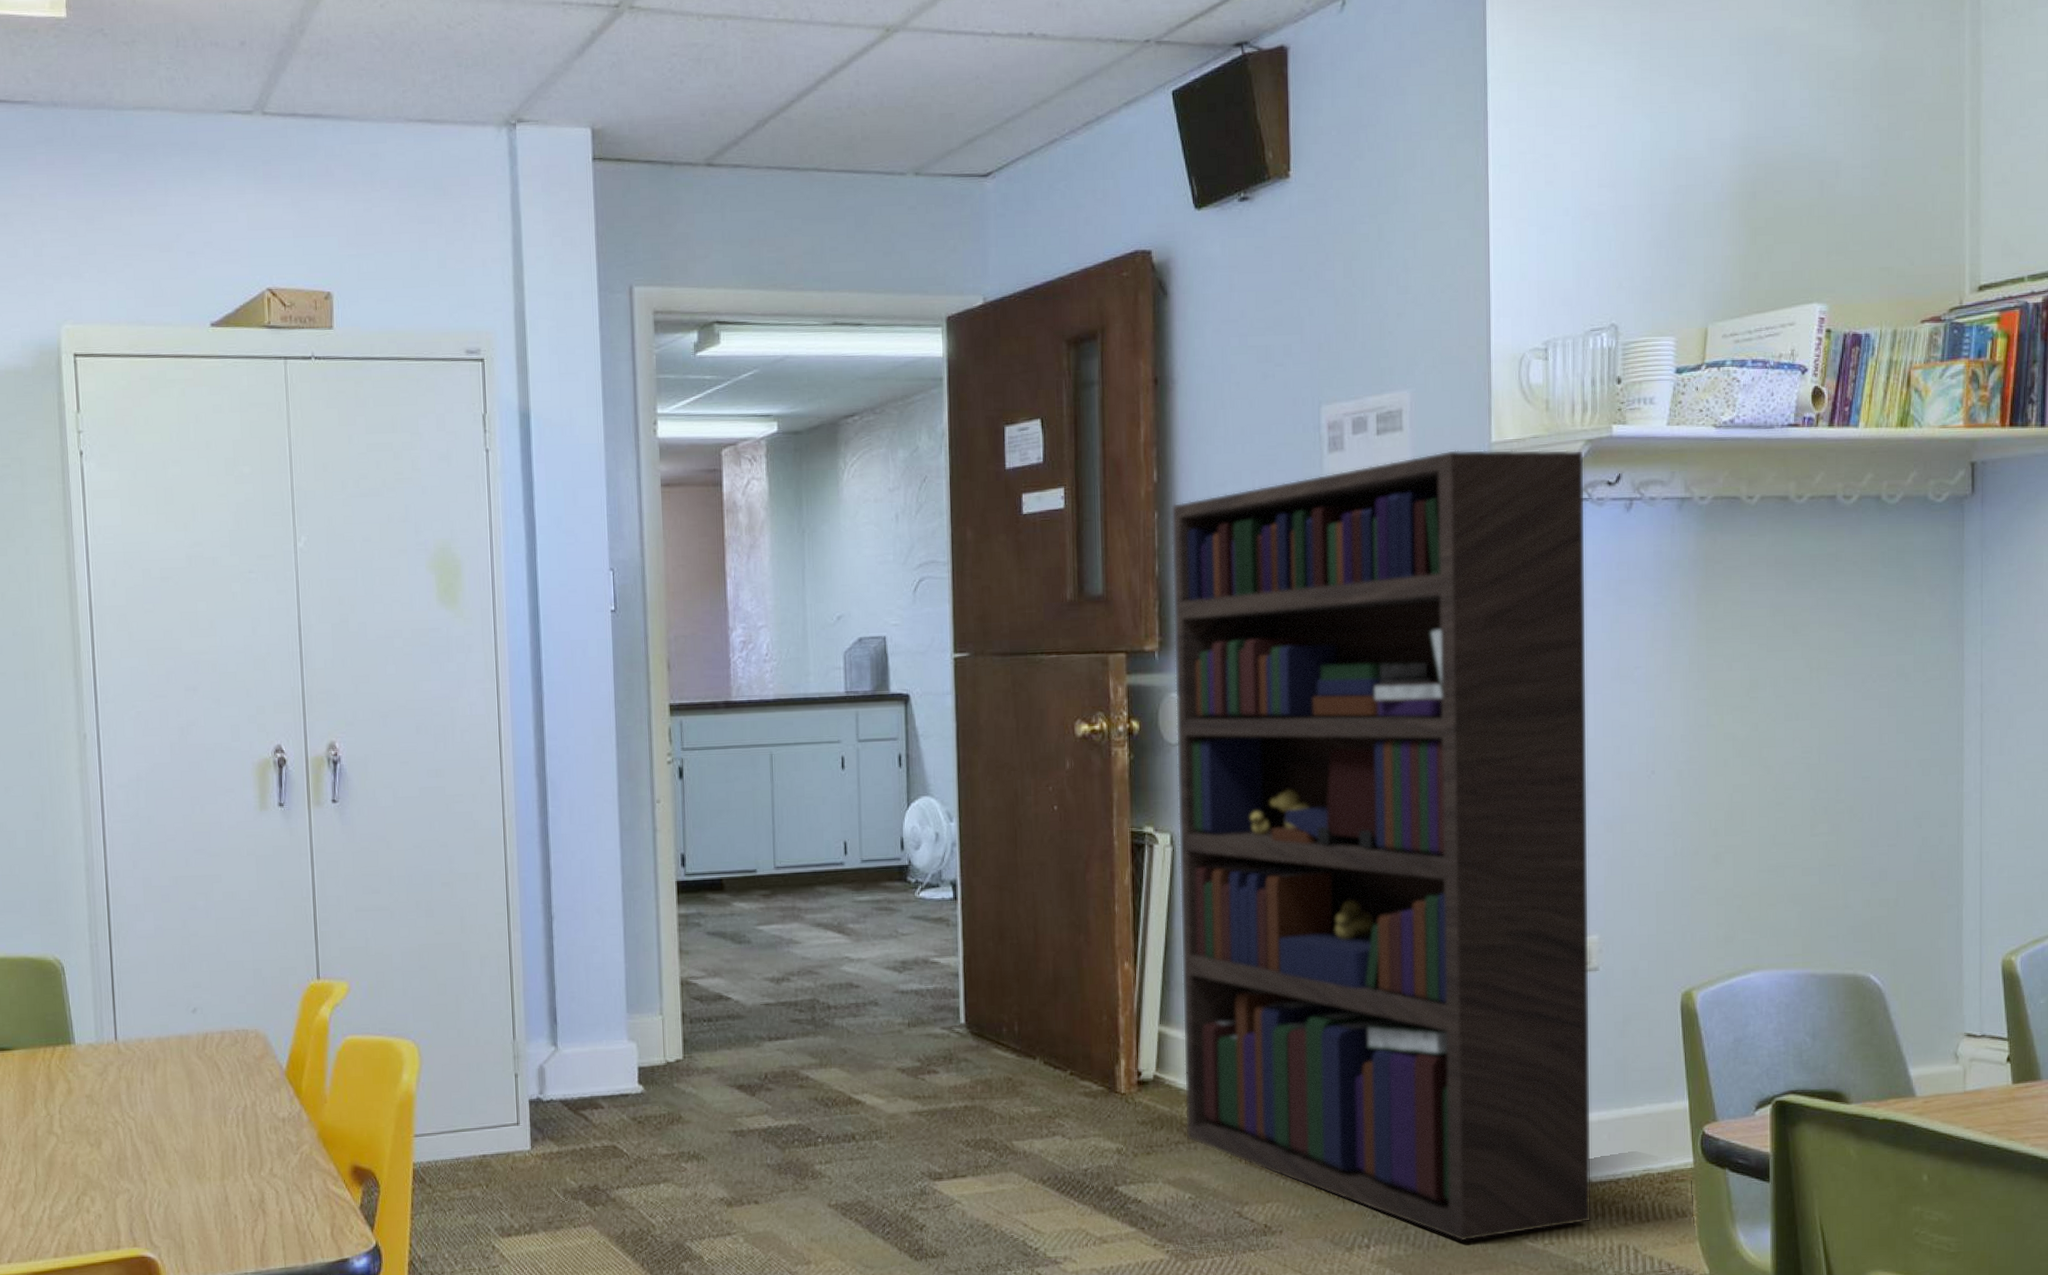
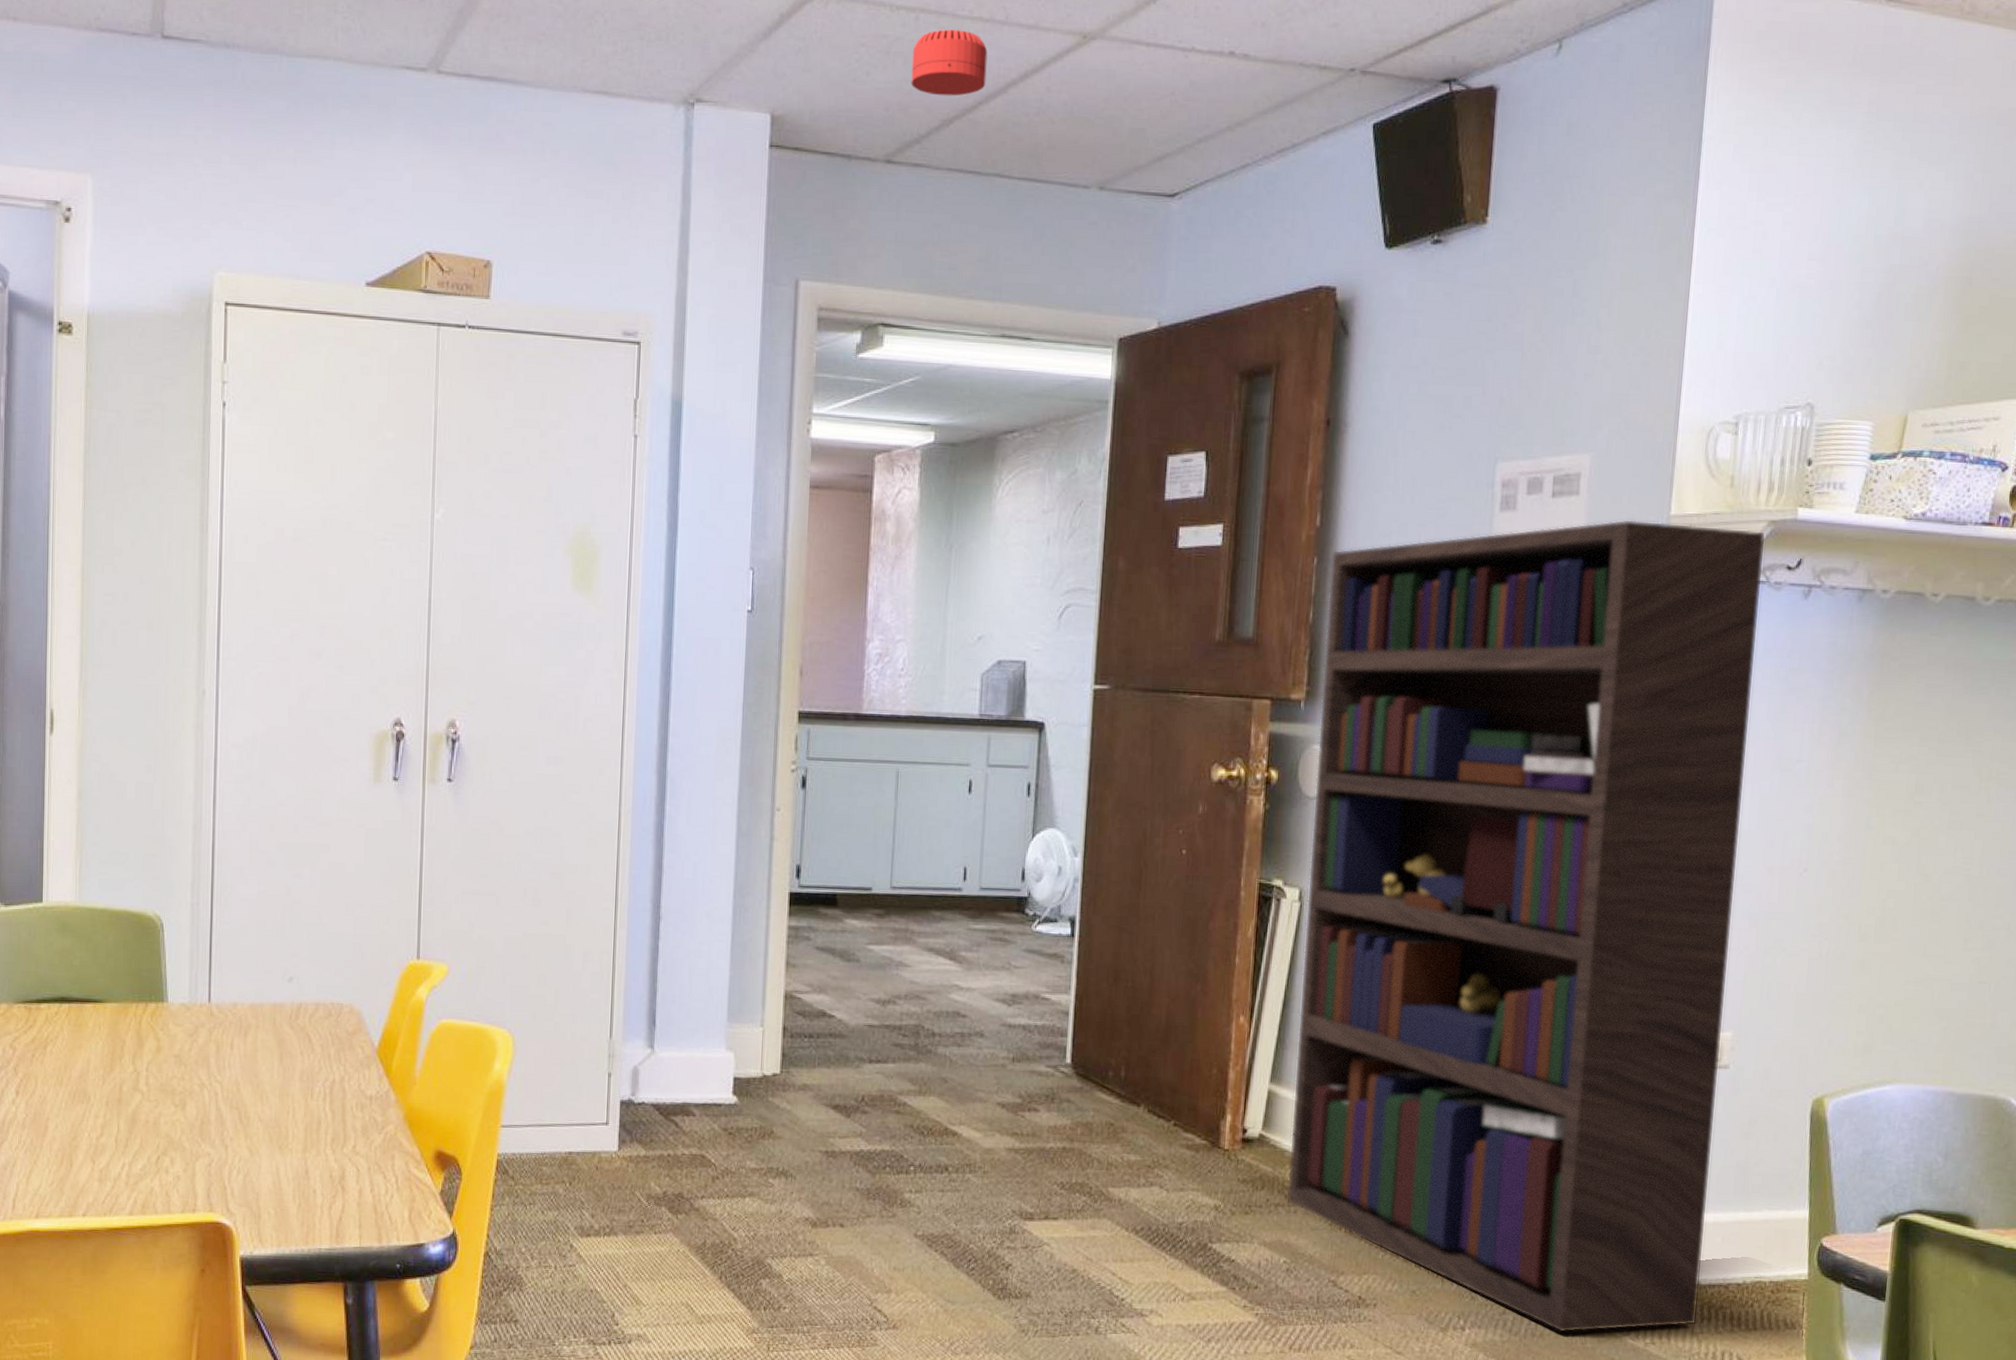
smoke detector: none [723,33,797,98] -> present [911,29,988,96]

